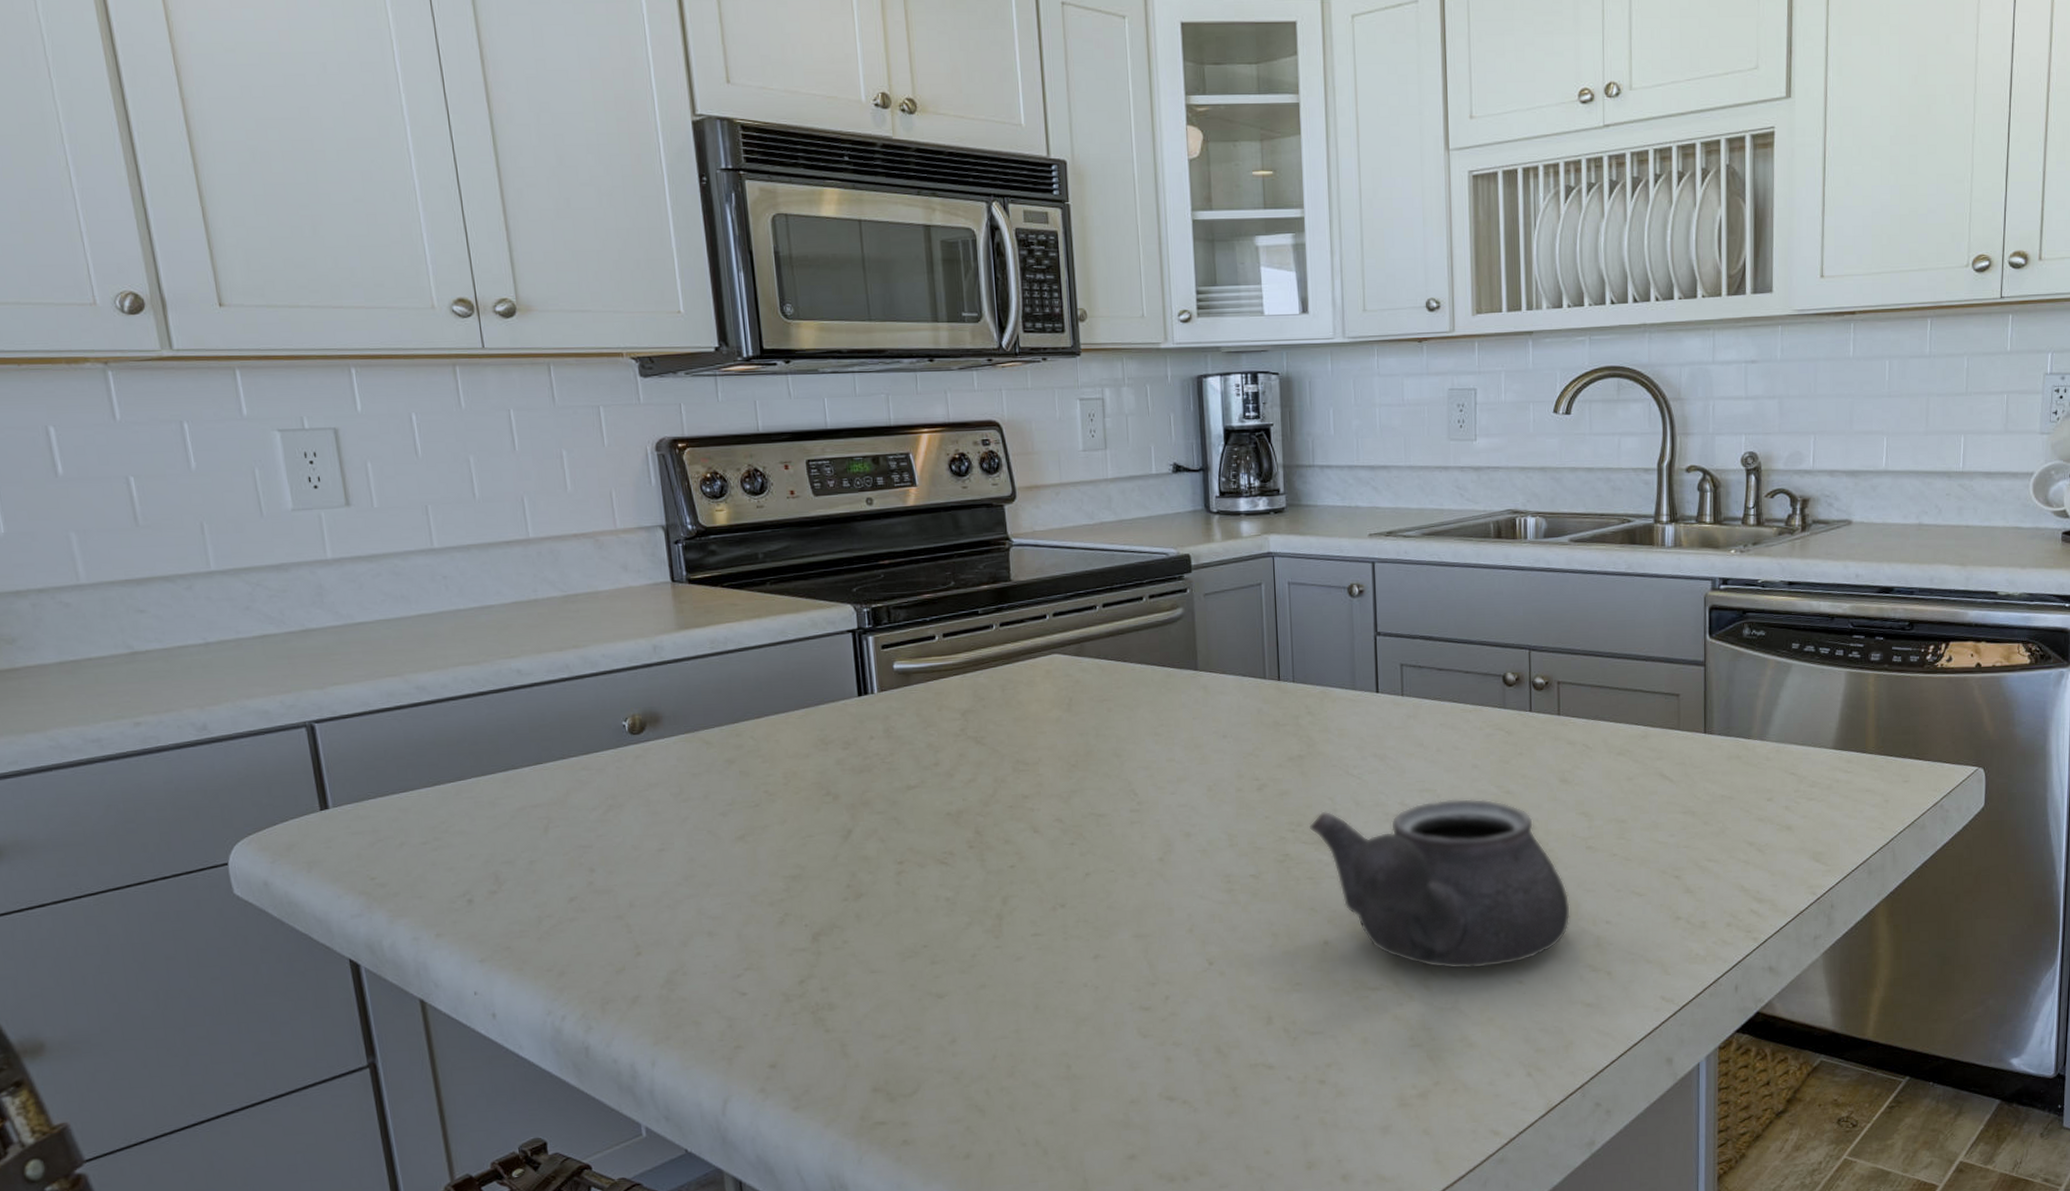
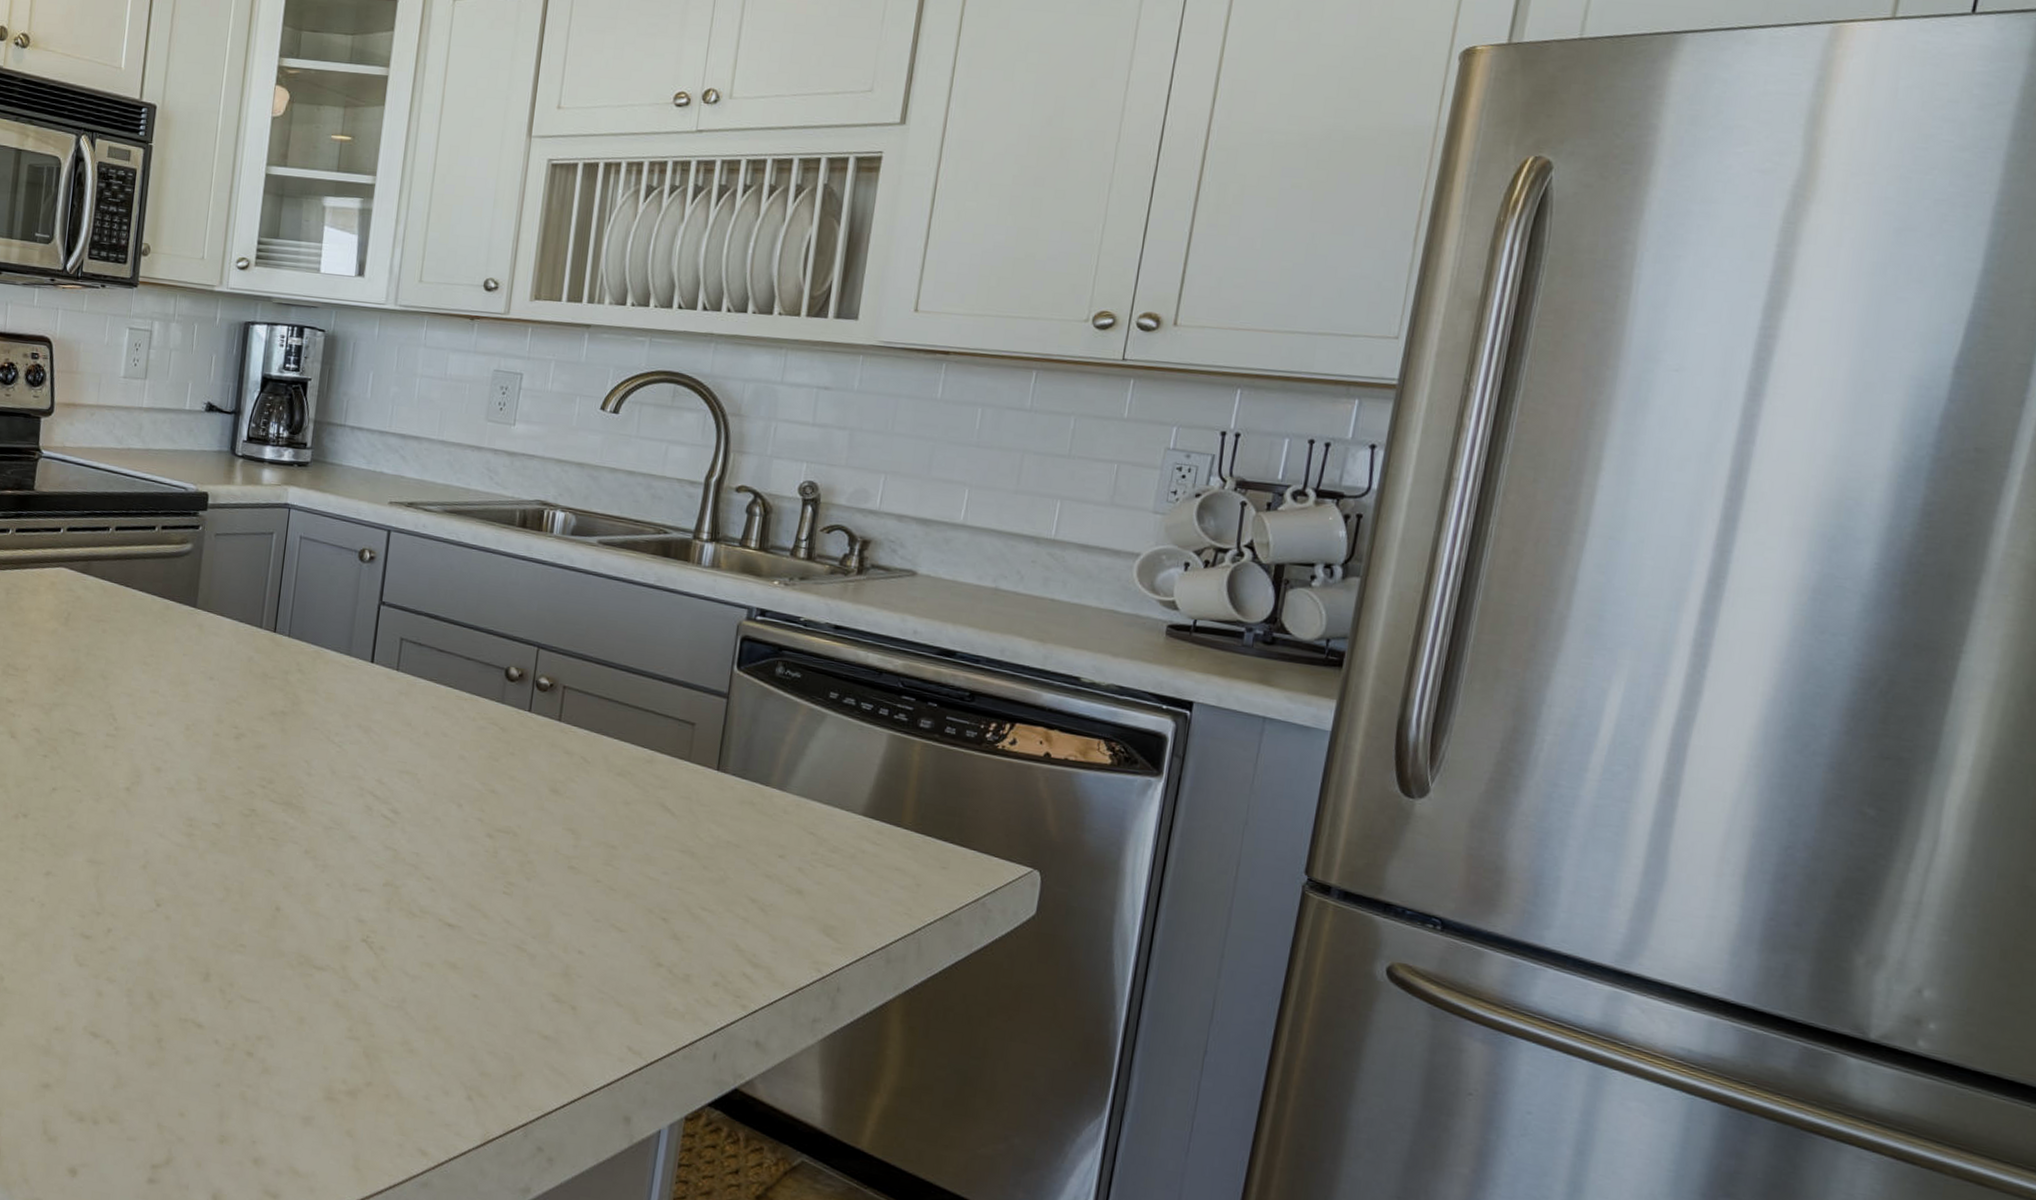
teapot: present [1309,798,1571,969] -> none [280,772,542,975]

